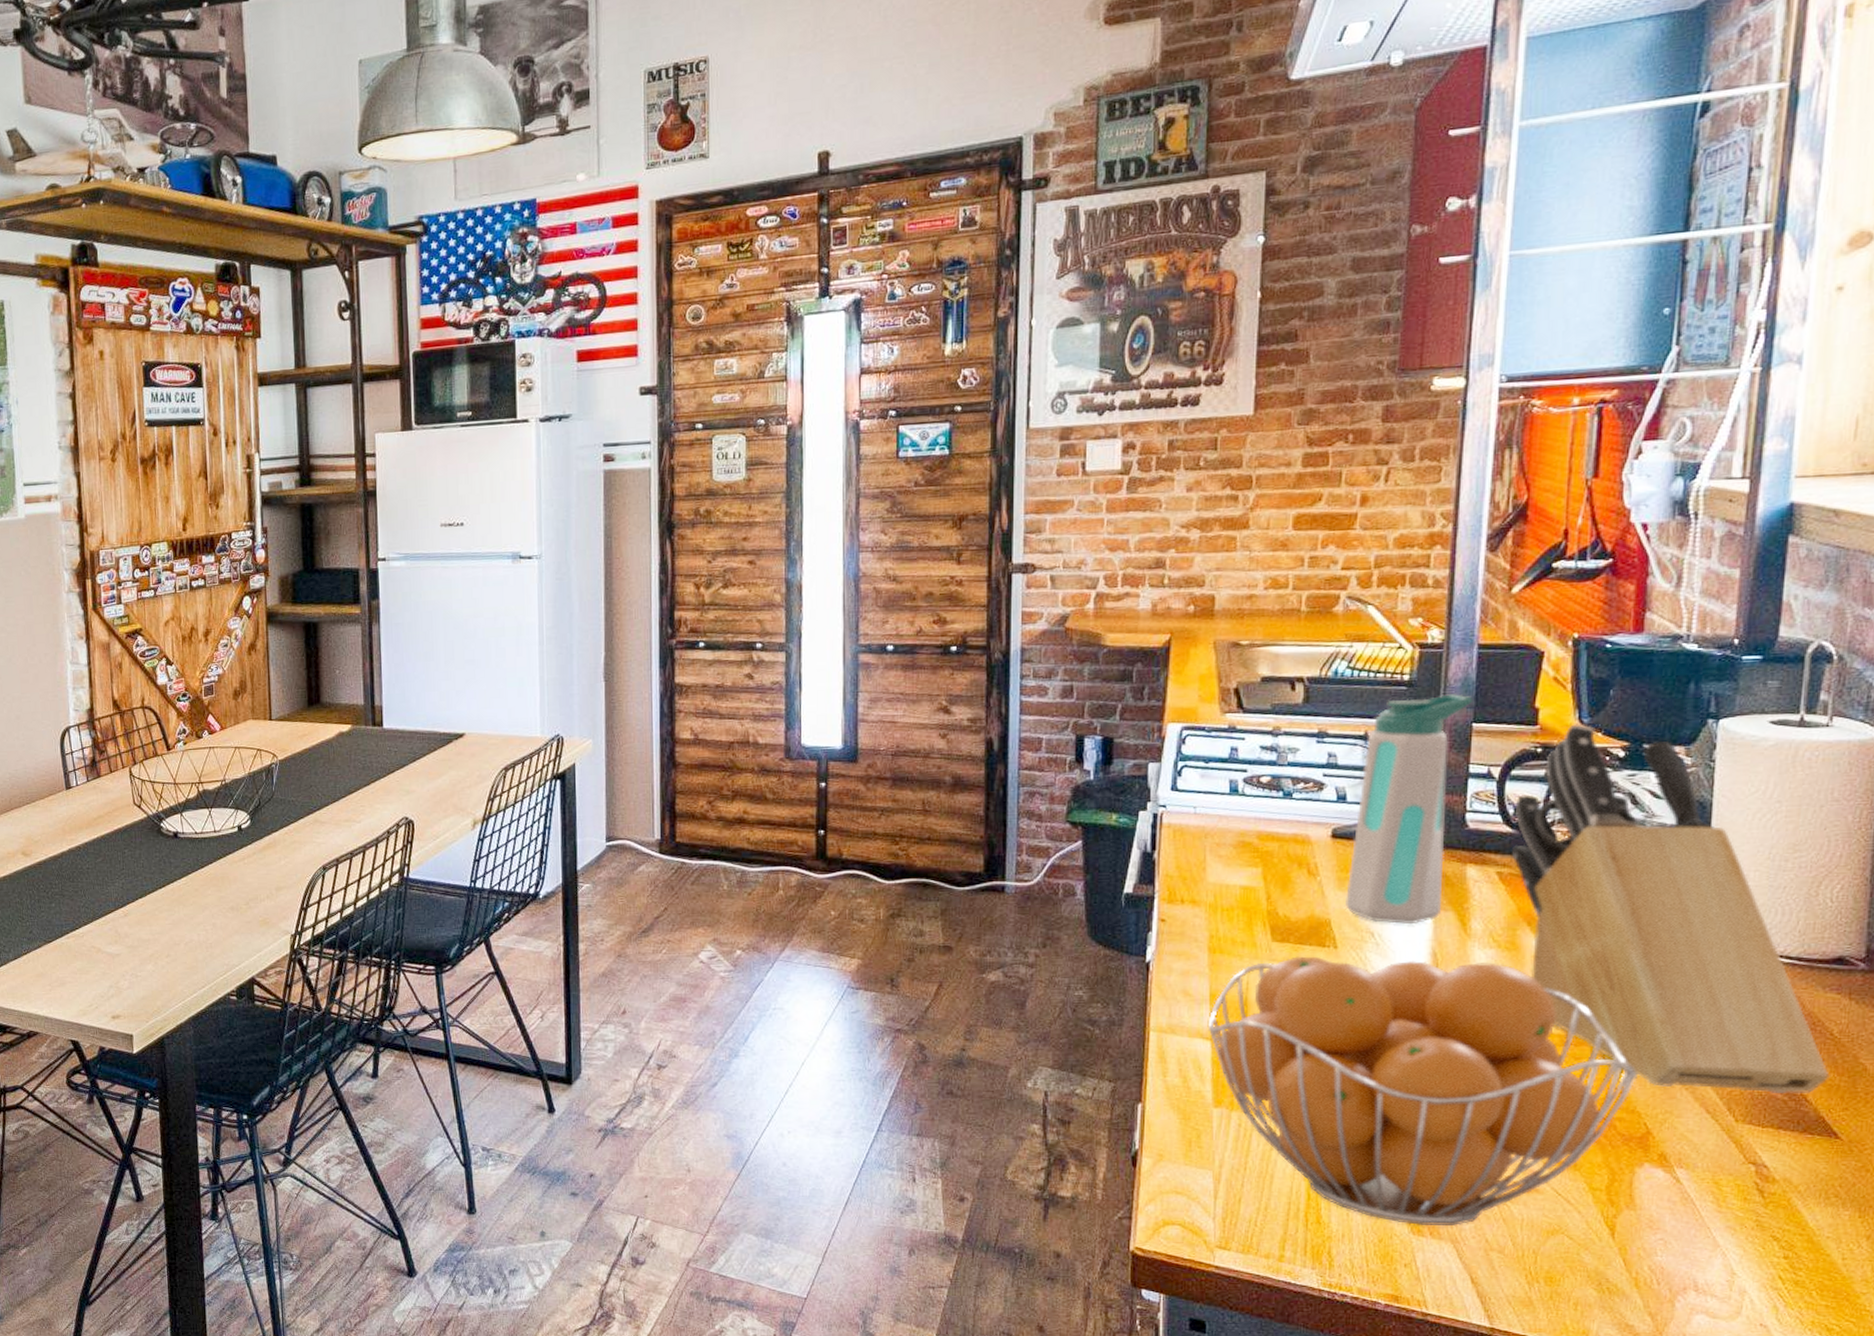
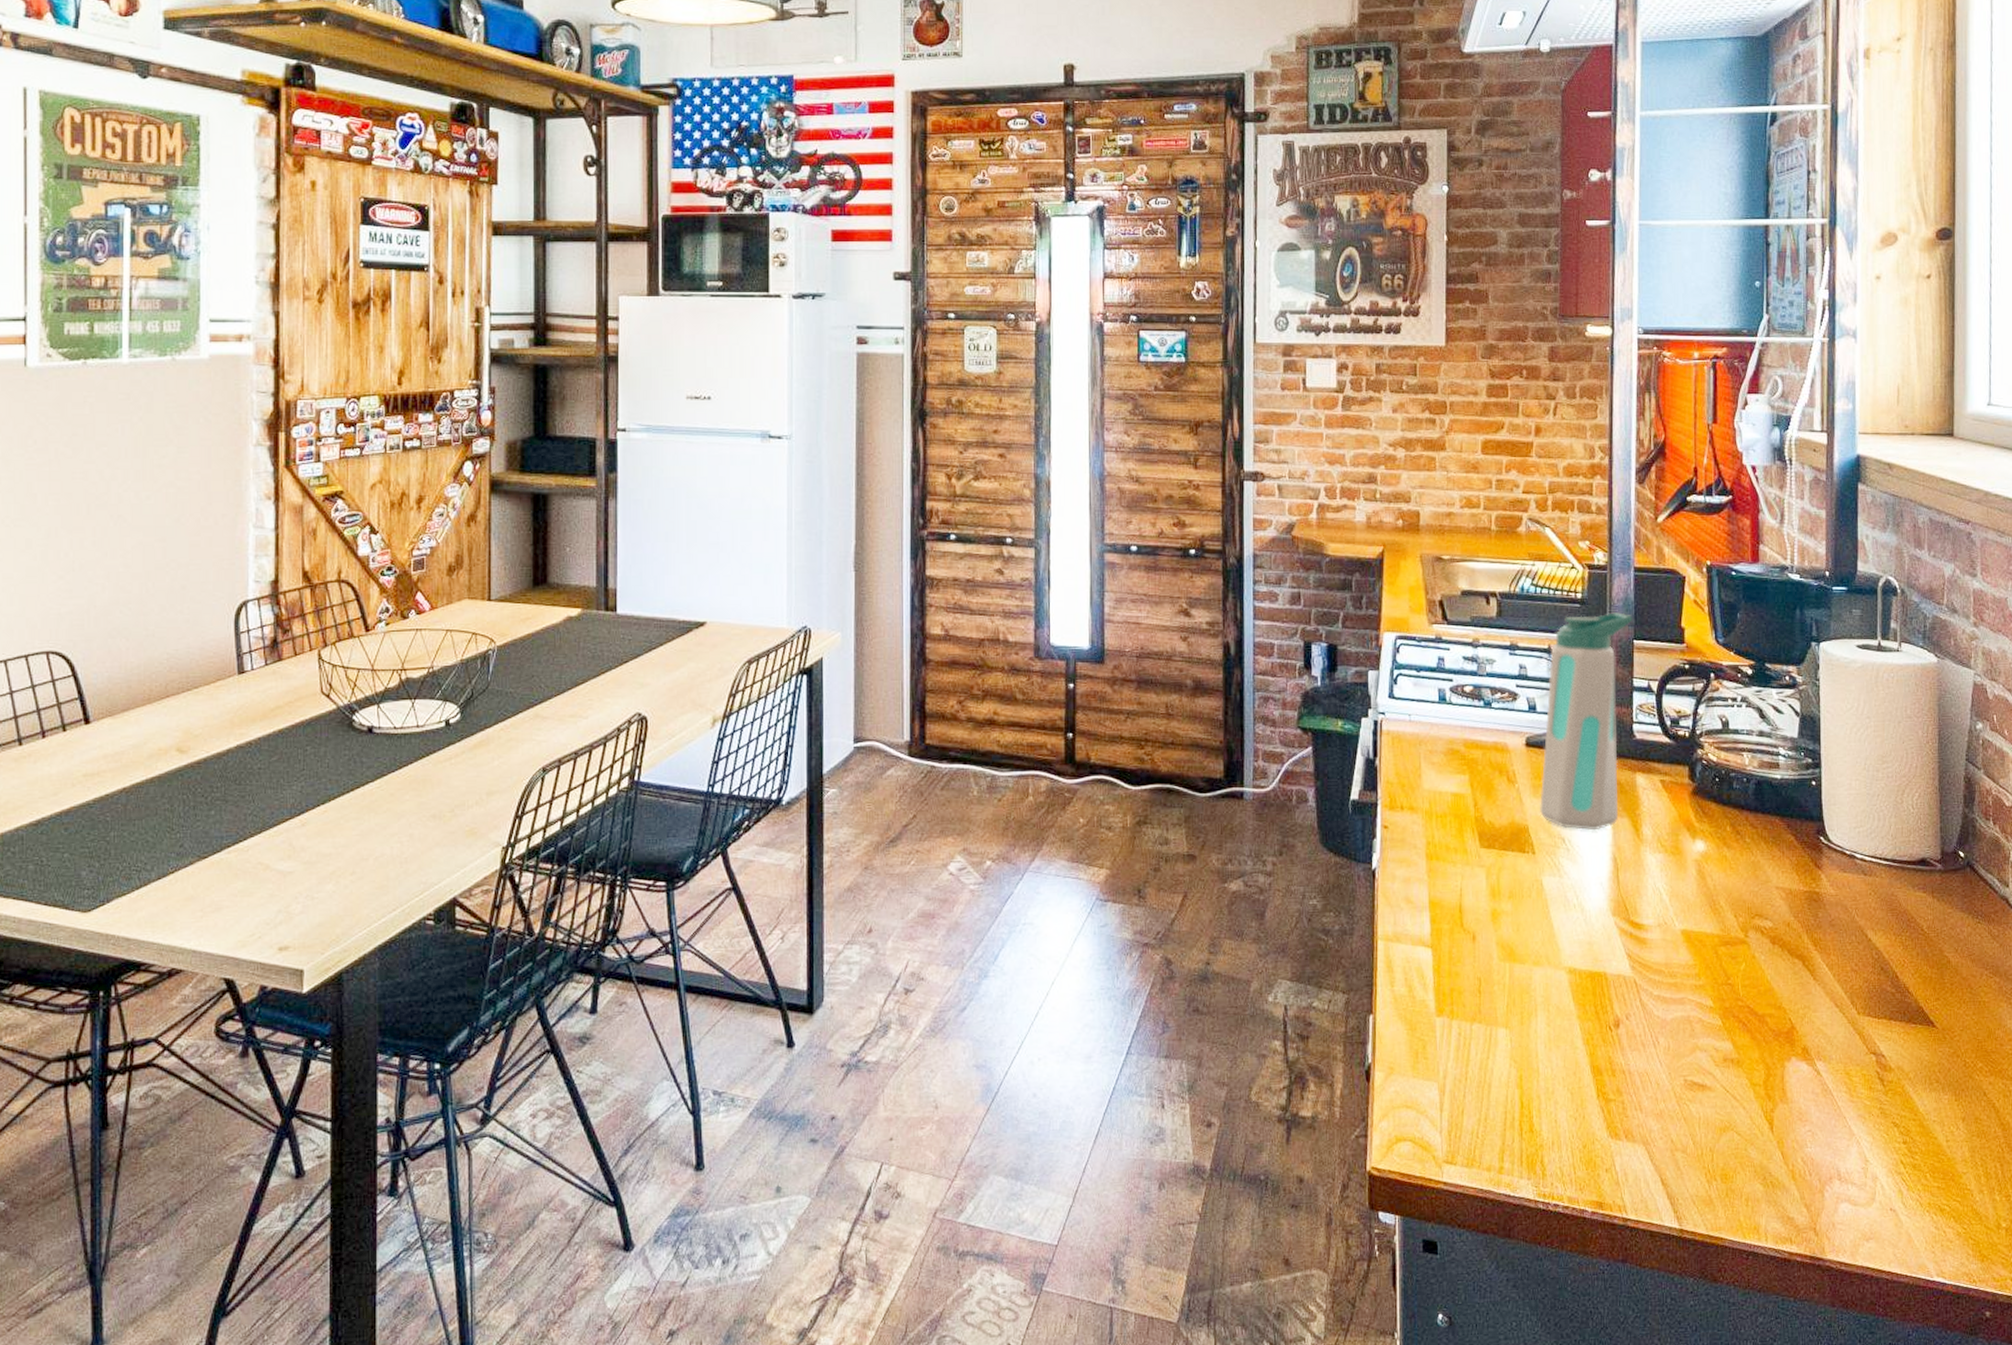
fruit basket: present [1207,956,1637,1226] -> none [1428,862,1781,1129]
knife block: present [1511,724,1830,1093] -> none [1670,643,1924,986]

